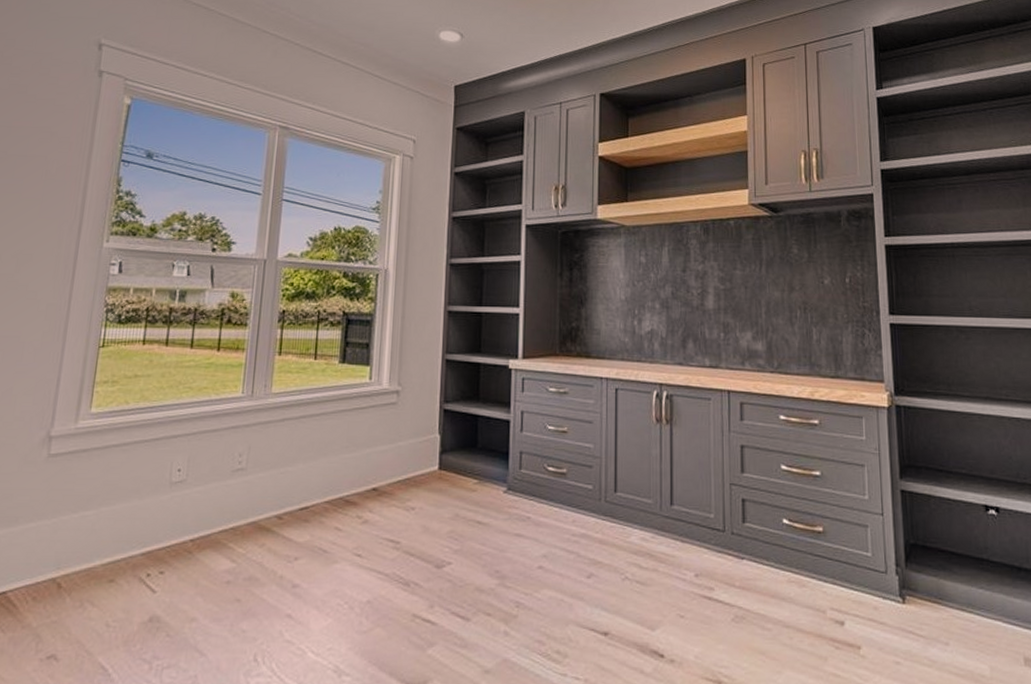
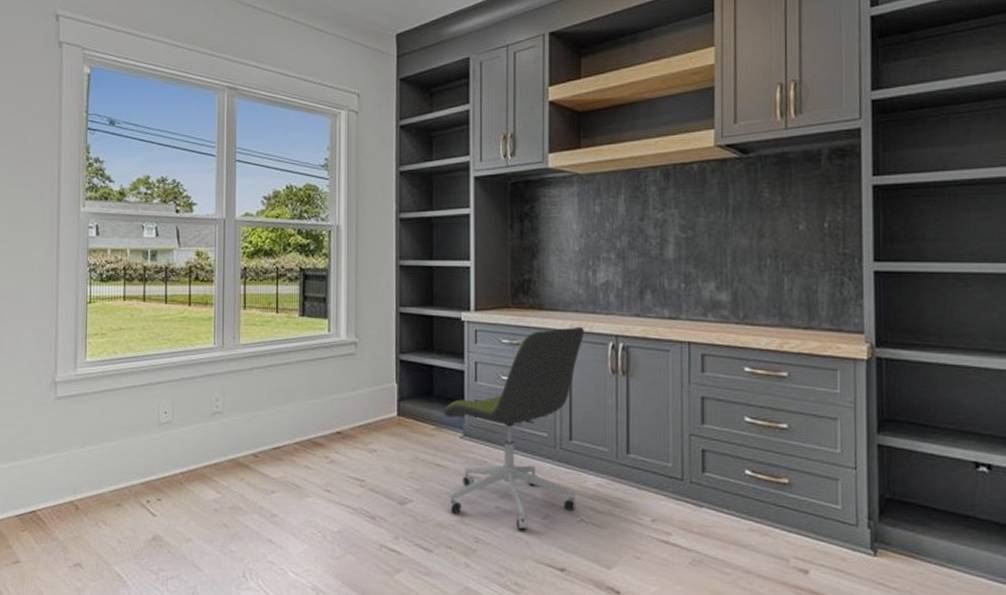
office chair: none [488,374,631,593] -> present [444,326,585,531]

